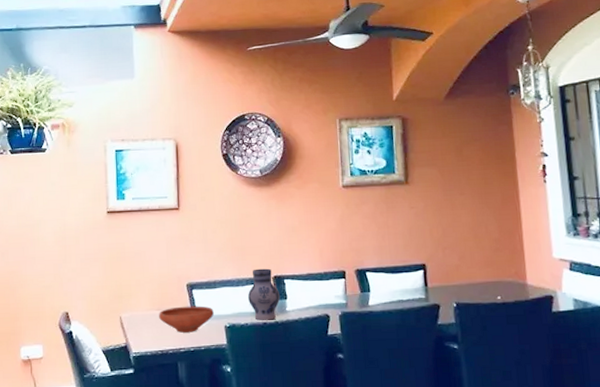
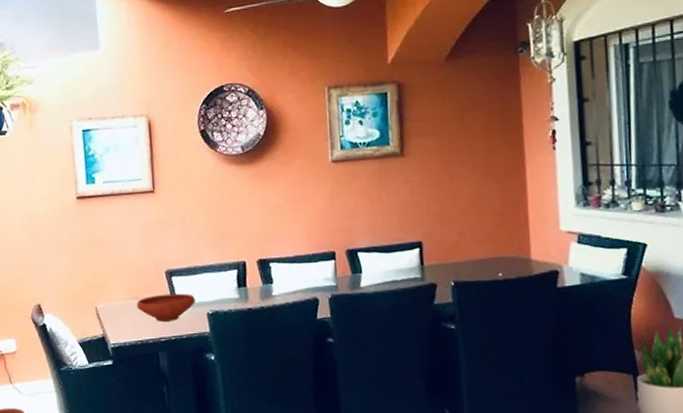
pitcher: present [248,268,281,321] -> none [231,251,266,307]

